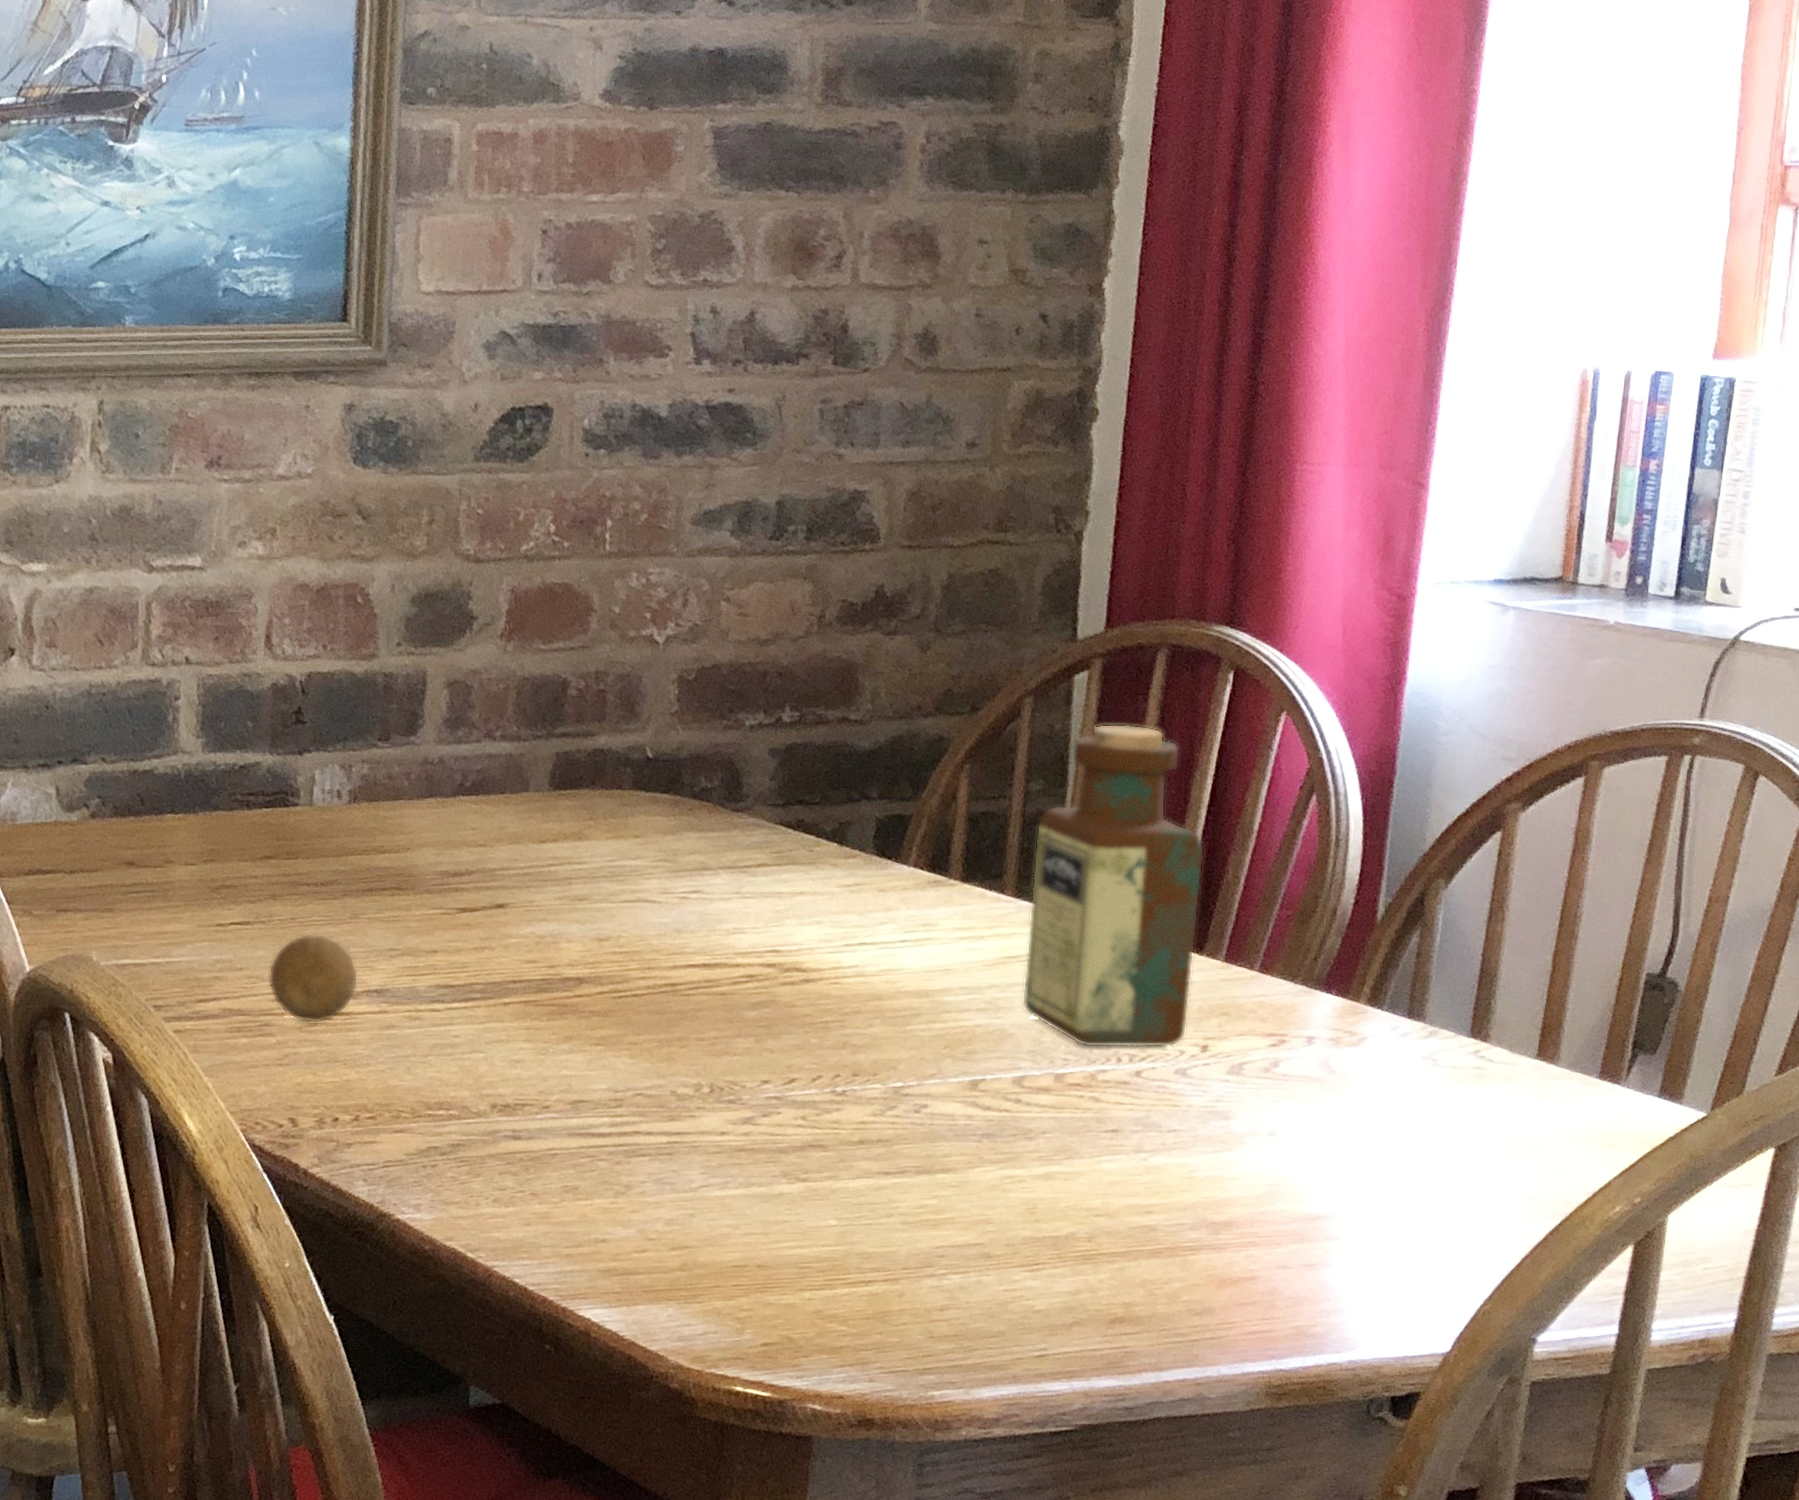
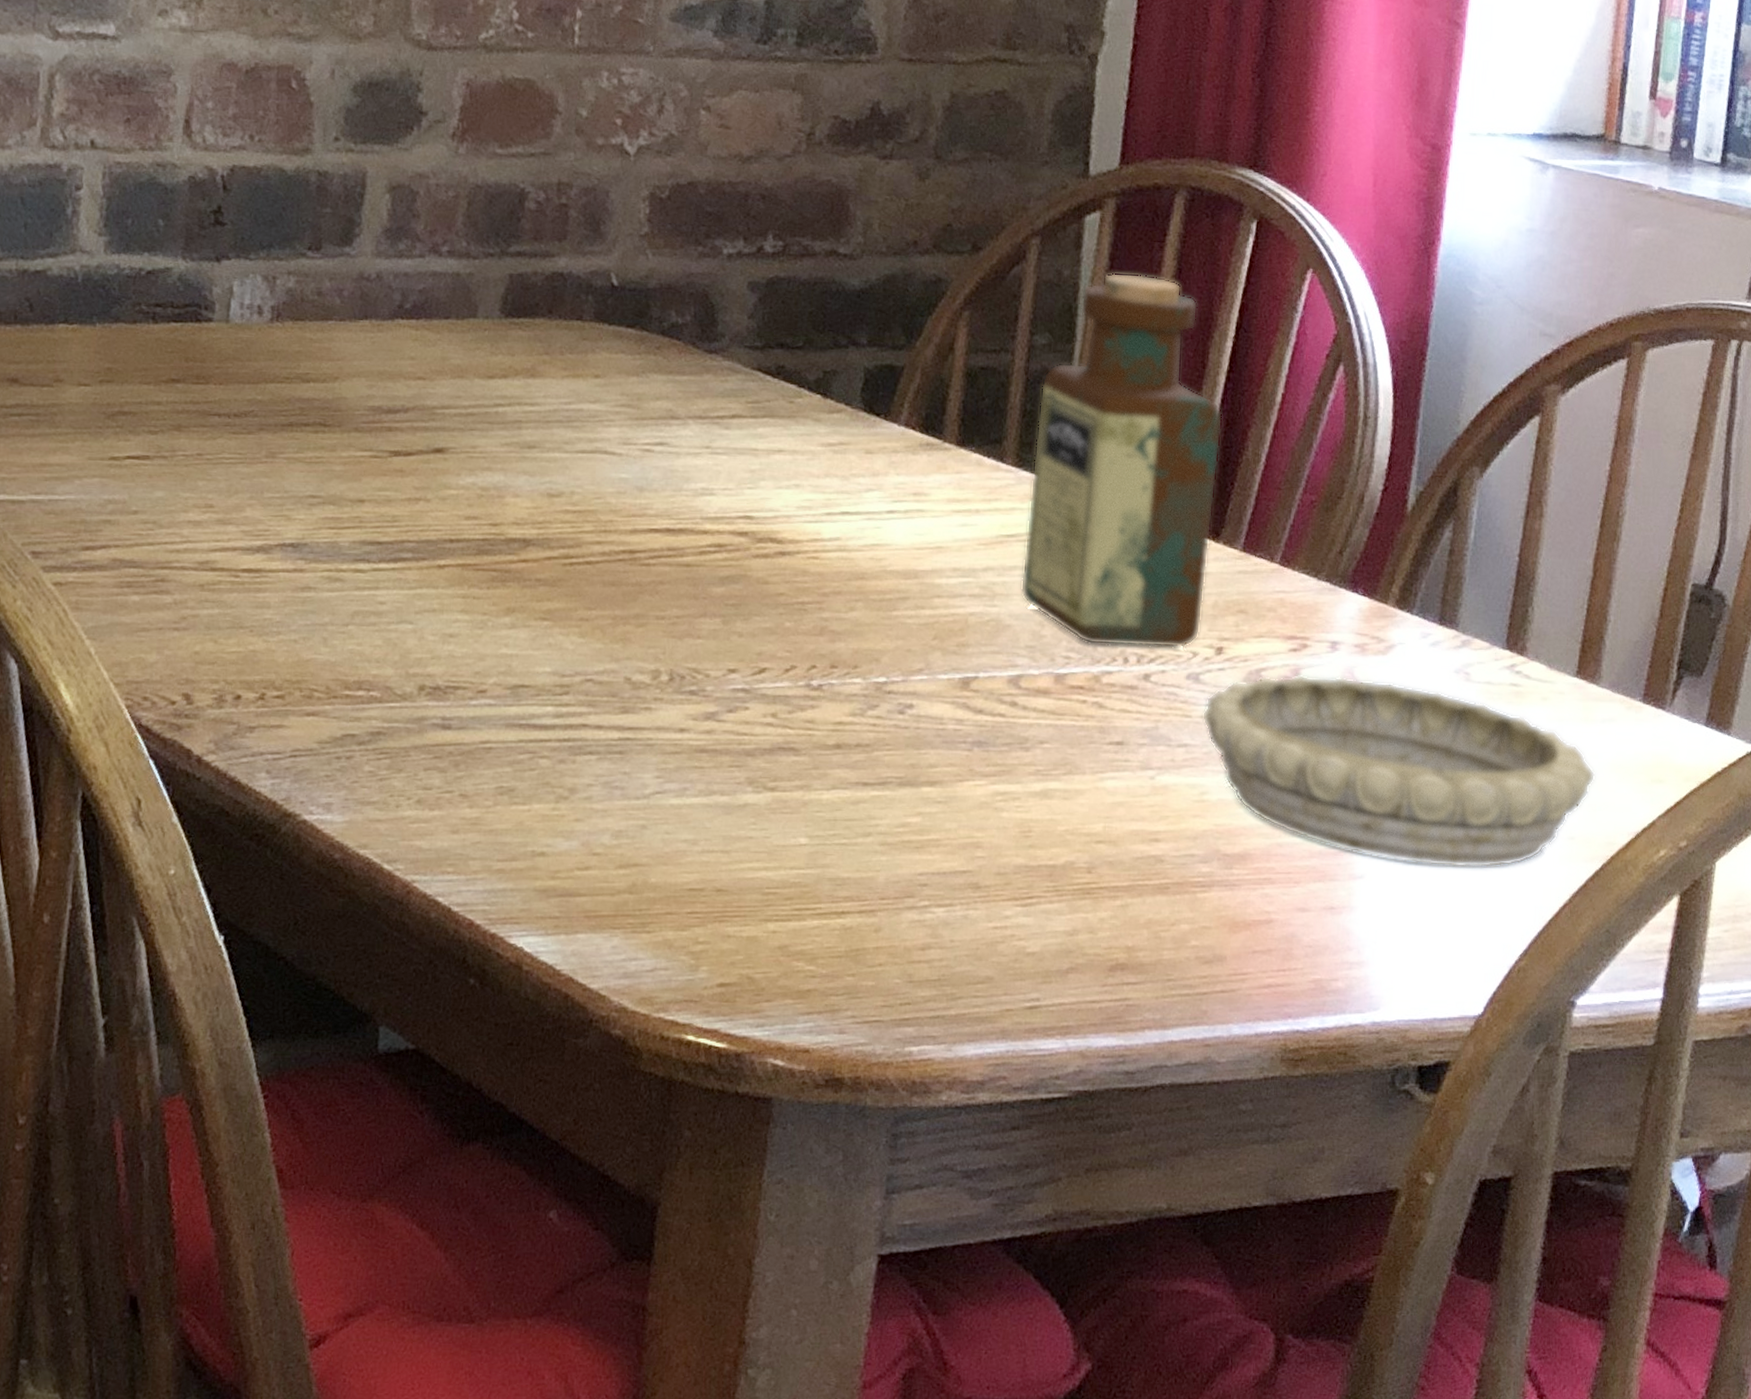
fruit: present [267,933,359,1024] -> none [166,472,273,582]
decorative bowl: none [1189,1066,1555,1227] -> present [1202,674,1596,868]

